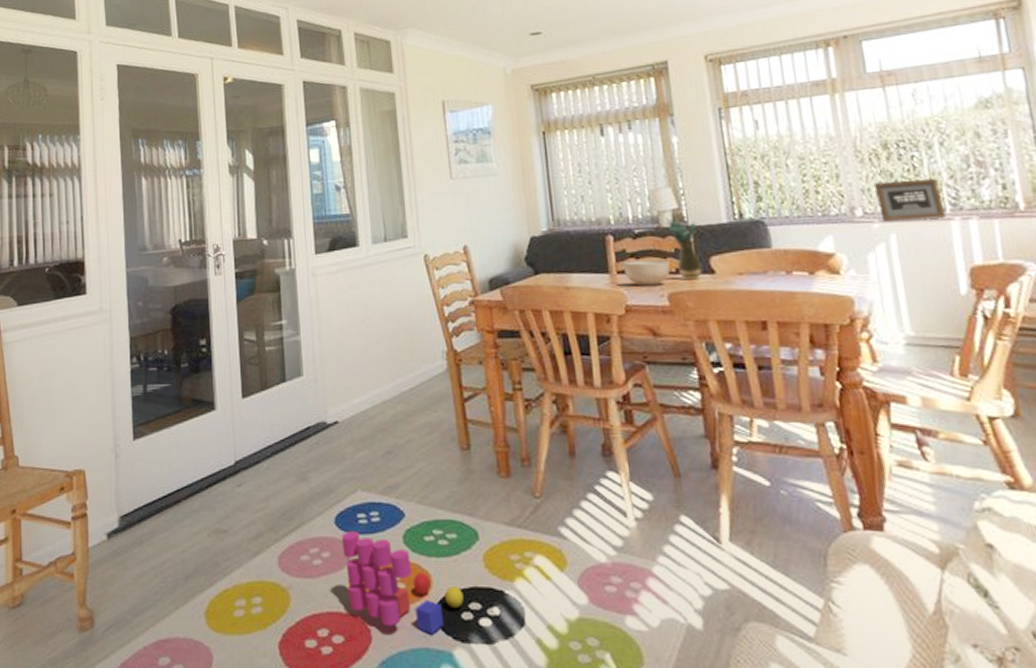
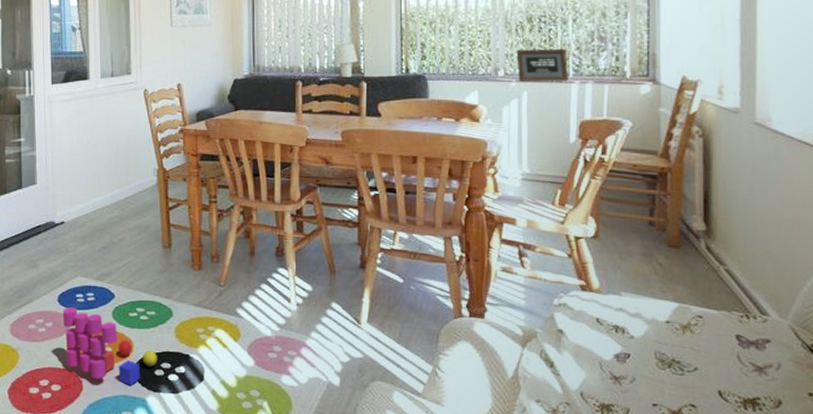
bowl: present [622,260,670,286] -> none [307,103,346,124]
vase: present [666,218,702,281] -> none [346,70,371,121]

